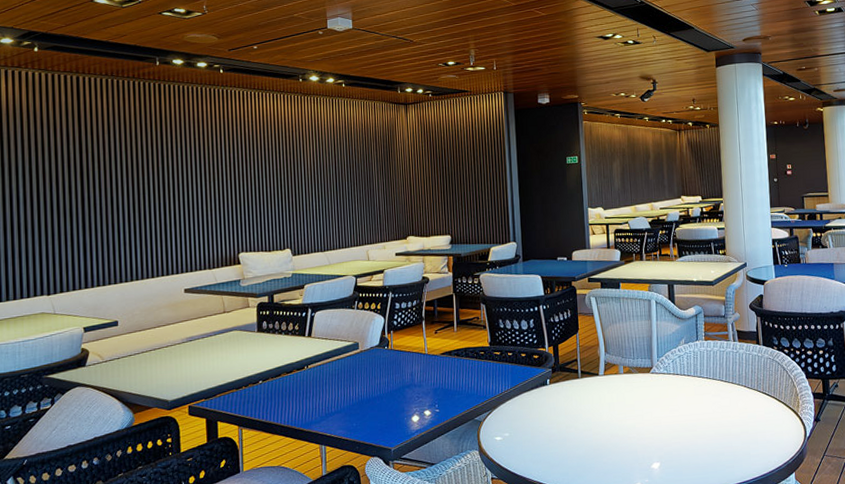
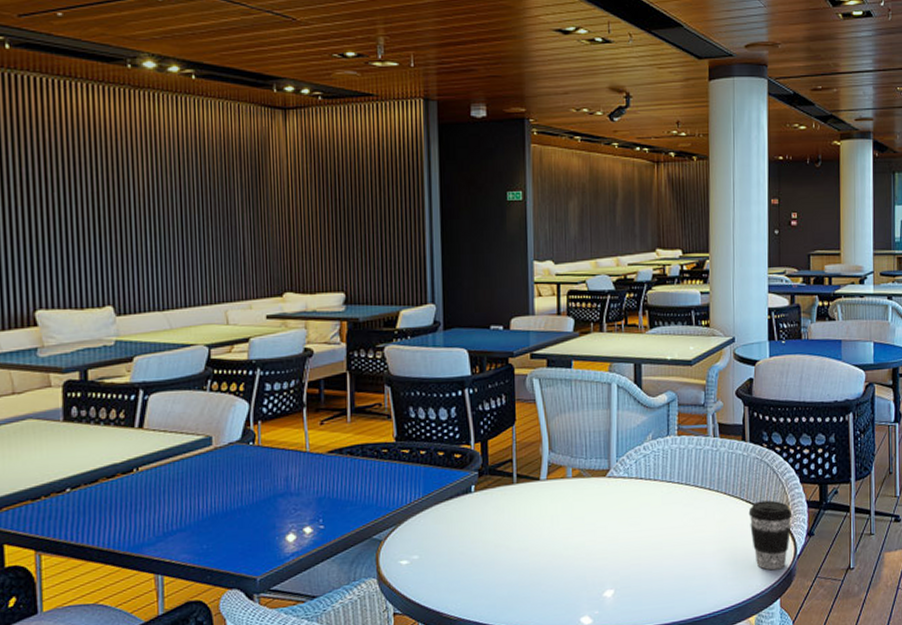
coffee cup: none [765,392,801,449] -> present [748,500,793,571]

